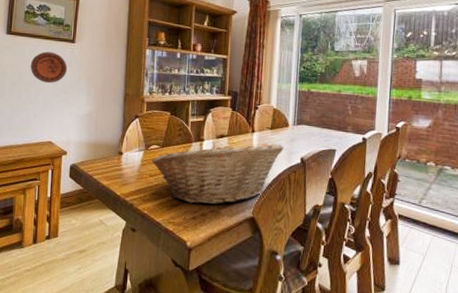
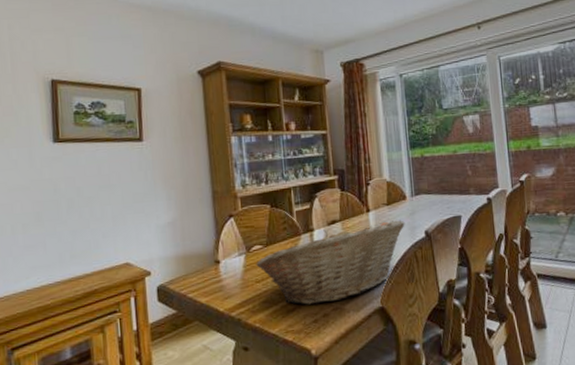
decorative plate: present [30,51,68,83] -> none [89,156,138,194]

